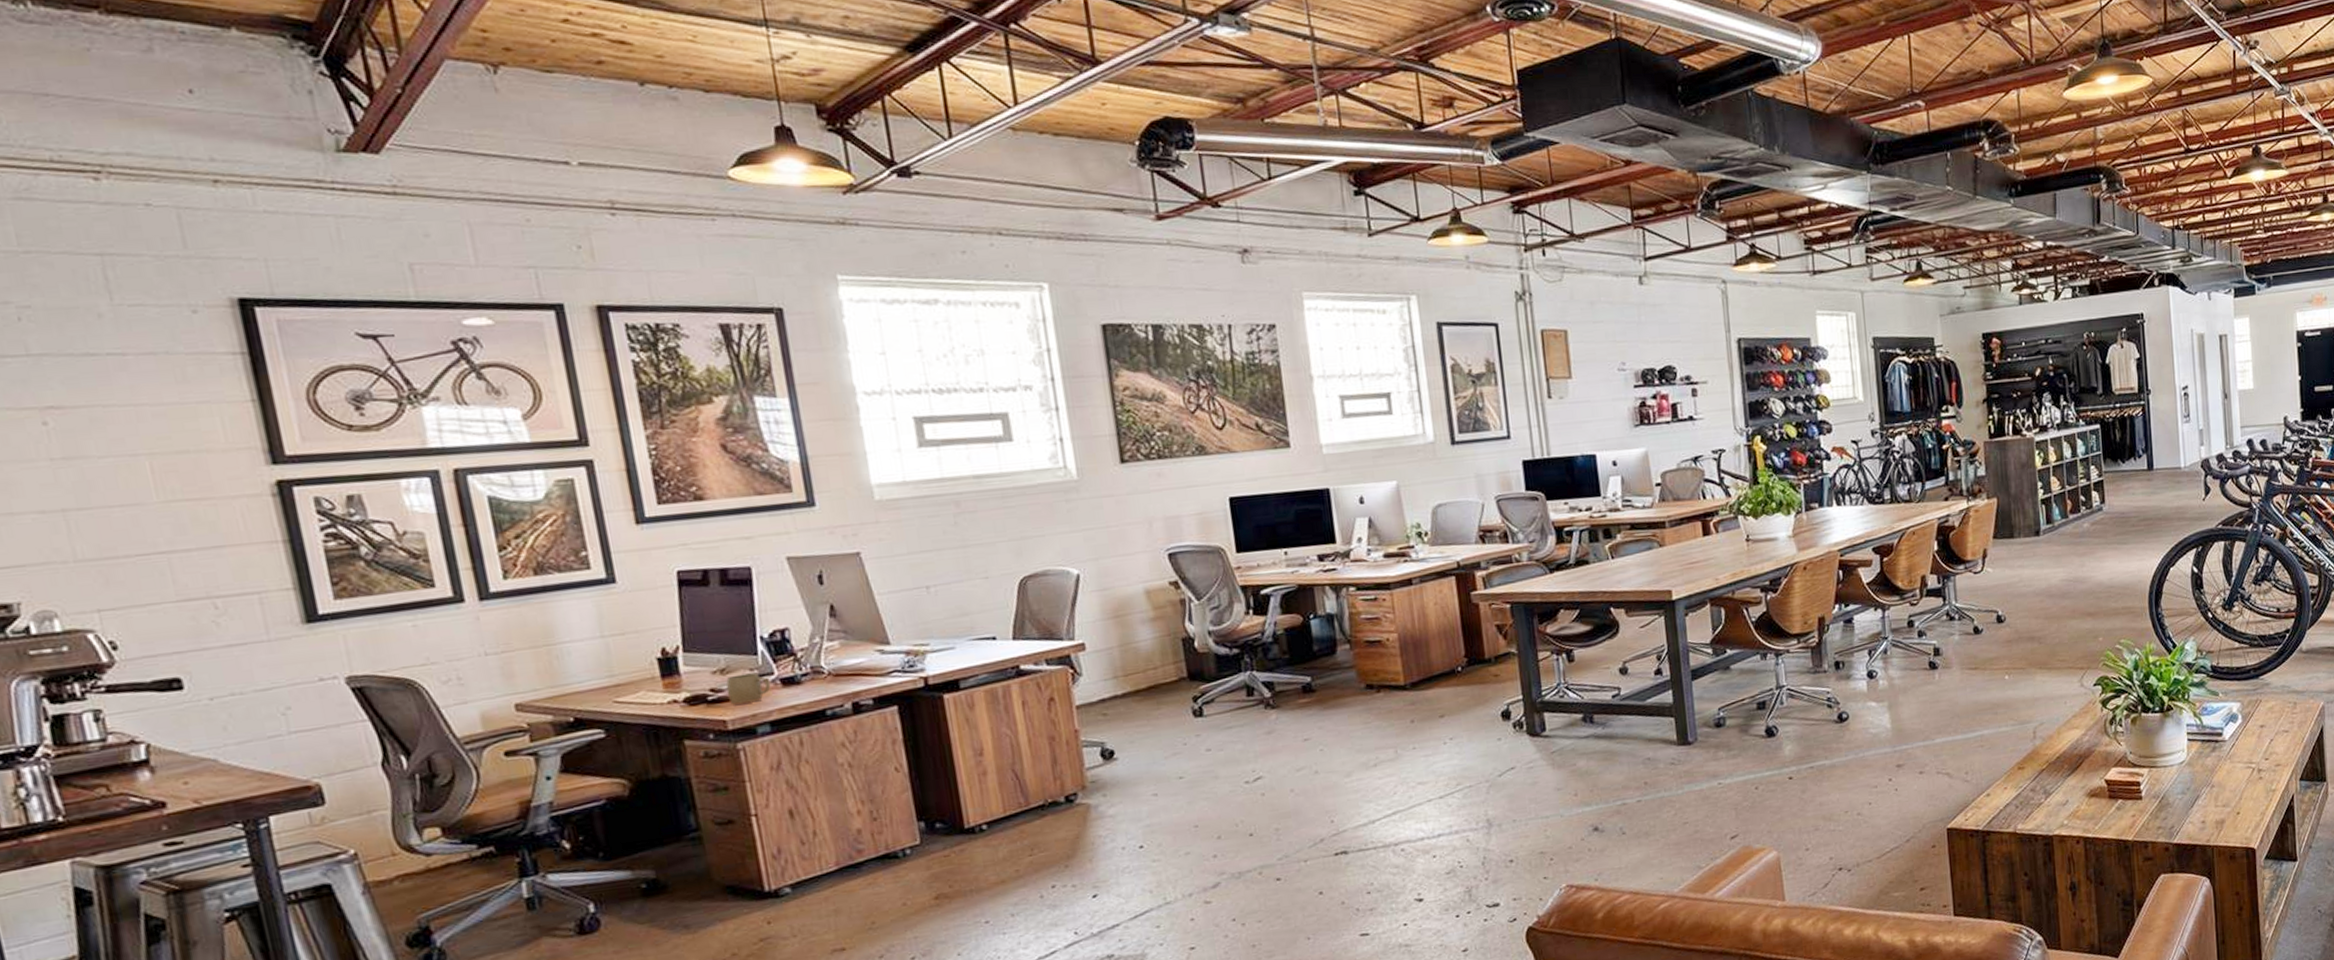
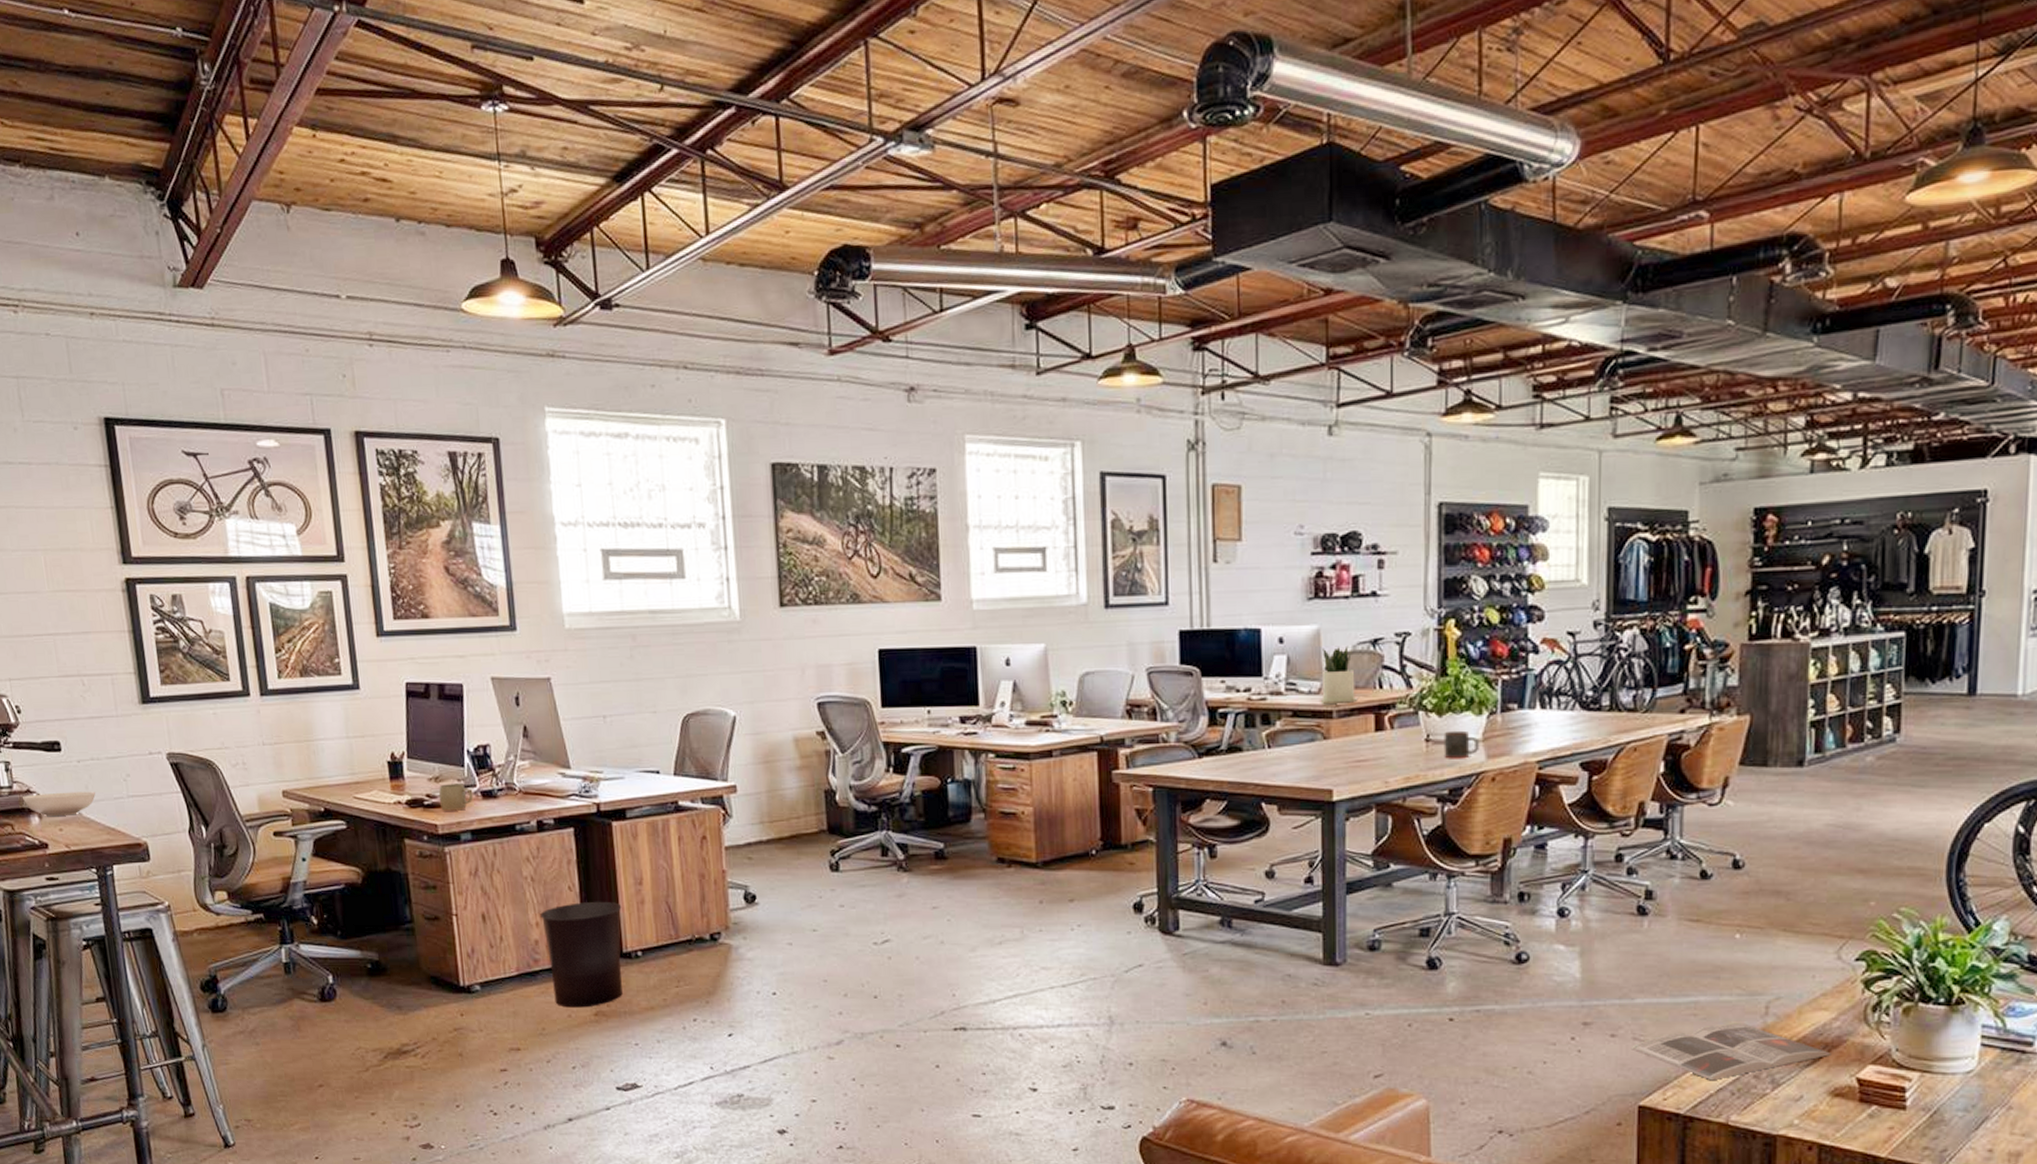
bowl: none [122,732,240,770] -> present [22,791,96,817]
waste bin: none [862,777,967,896] -> present [540,901,623,1008]
planter: none [1651,465,1686,517] -> present [1320,647,1358,705]
mug: none [1761,529,1791,555] -> present [1444,730,1480,759]
magazine: none [1936,748,2085,799] -> present [1630,1023,1831,1081]

